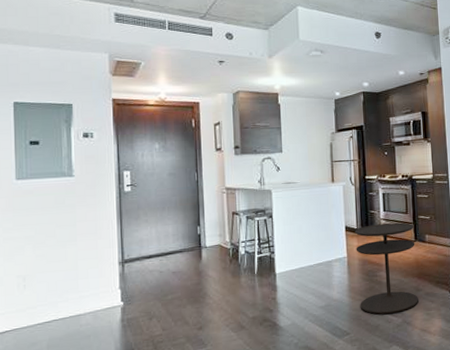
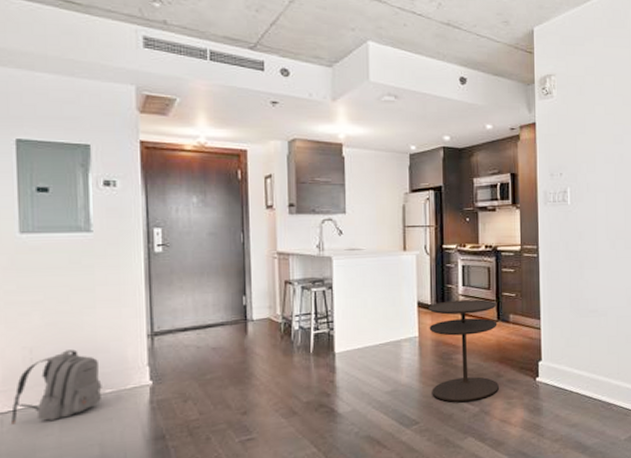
backpack: none [8,277,82,343] -> present [11,350,102,425]

